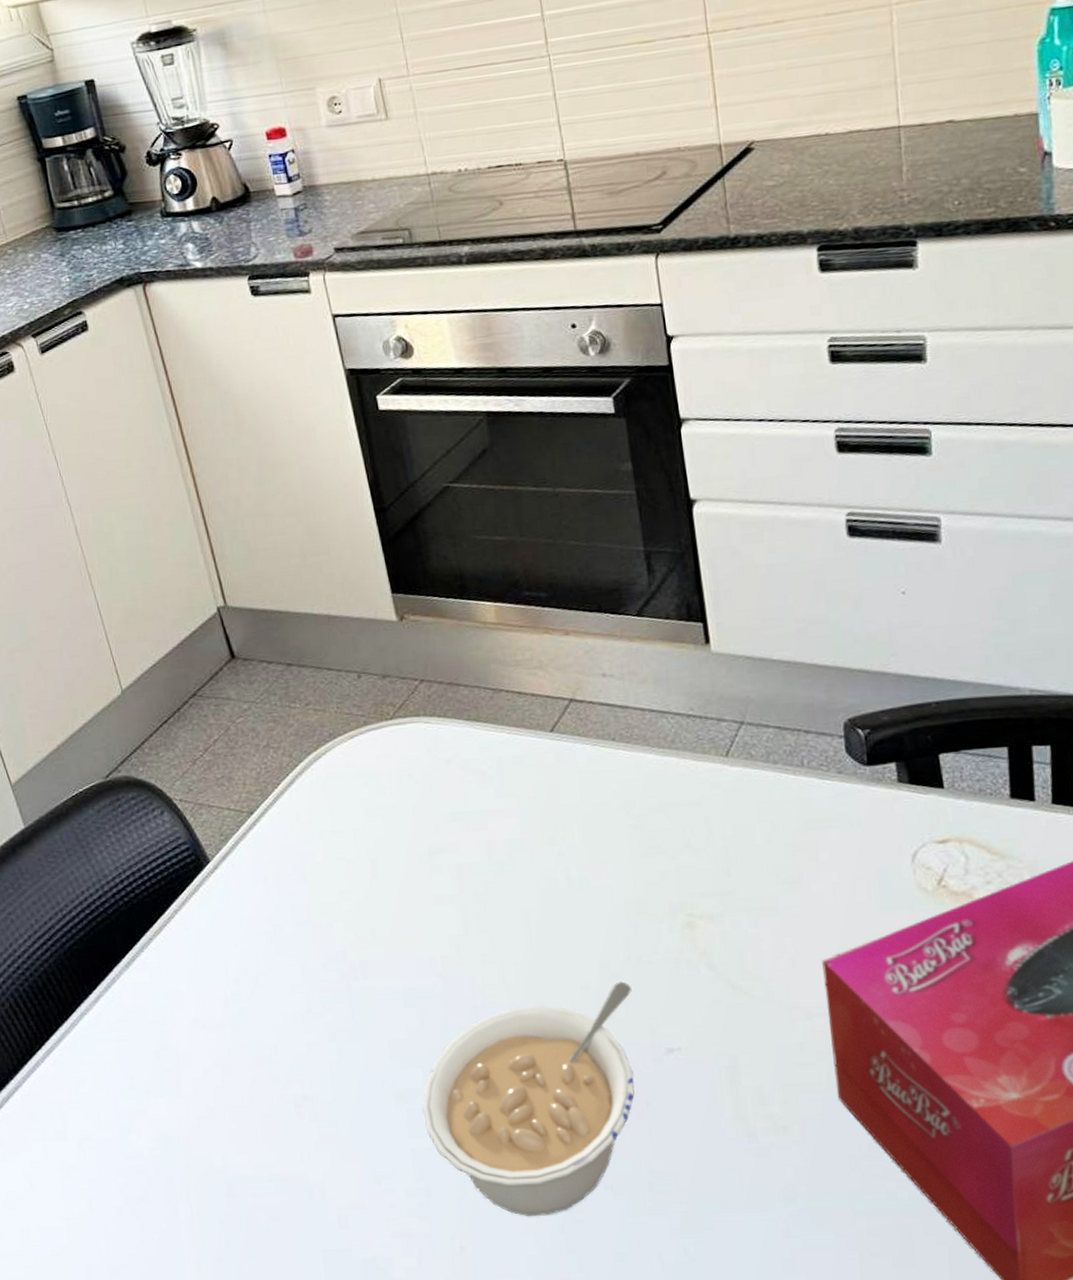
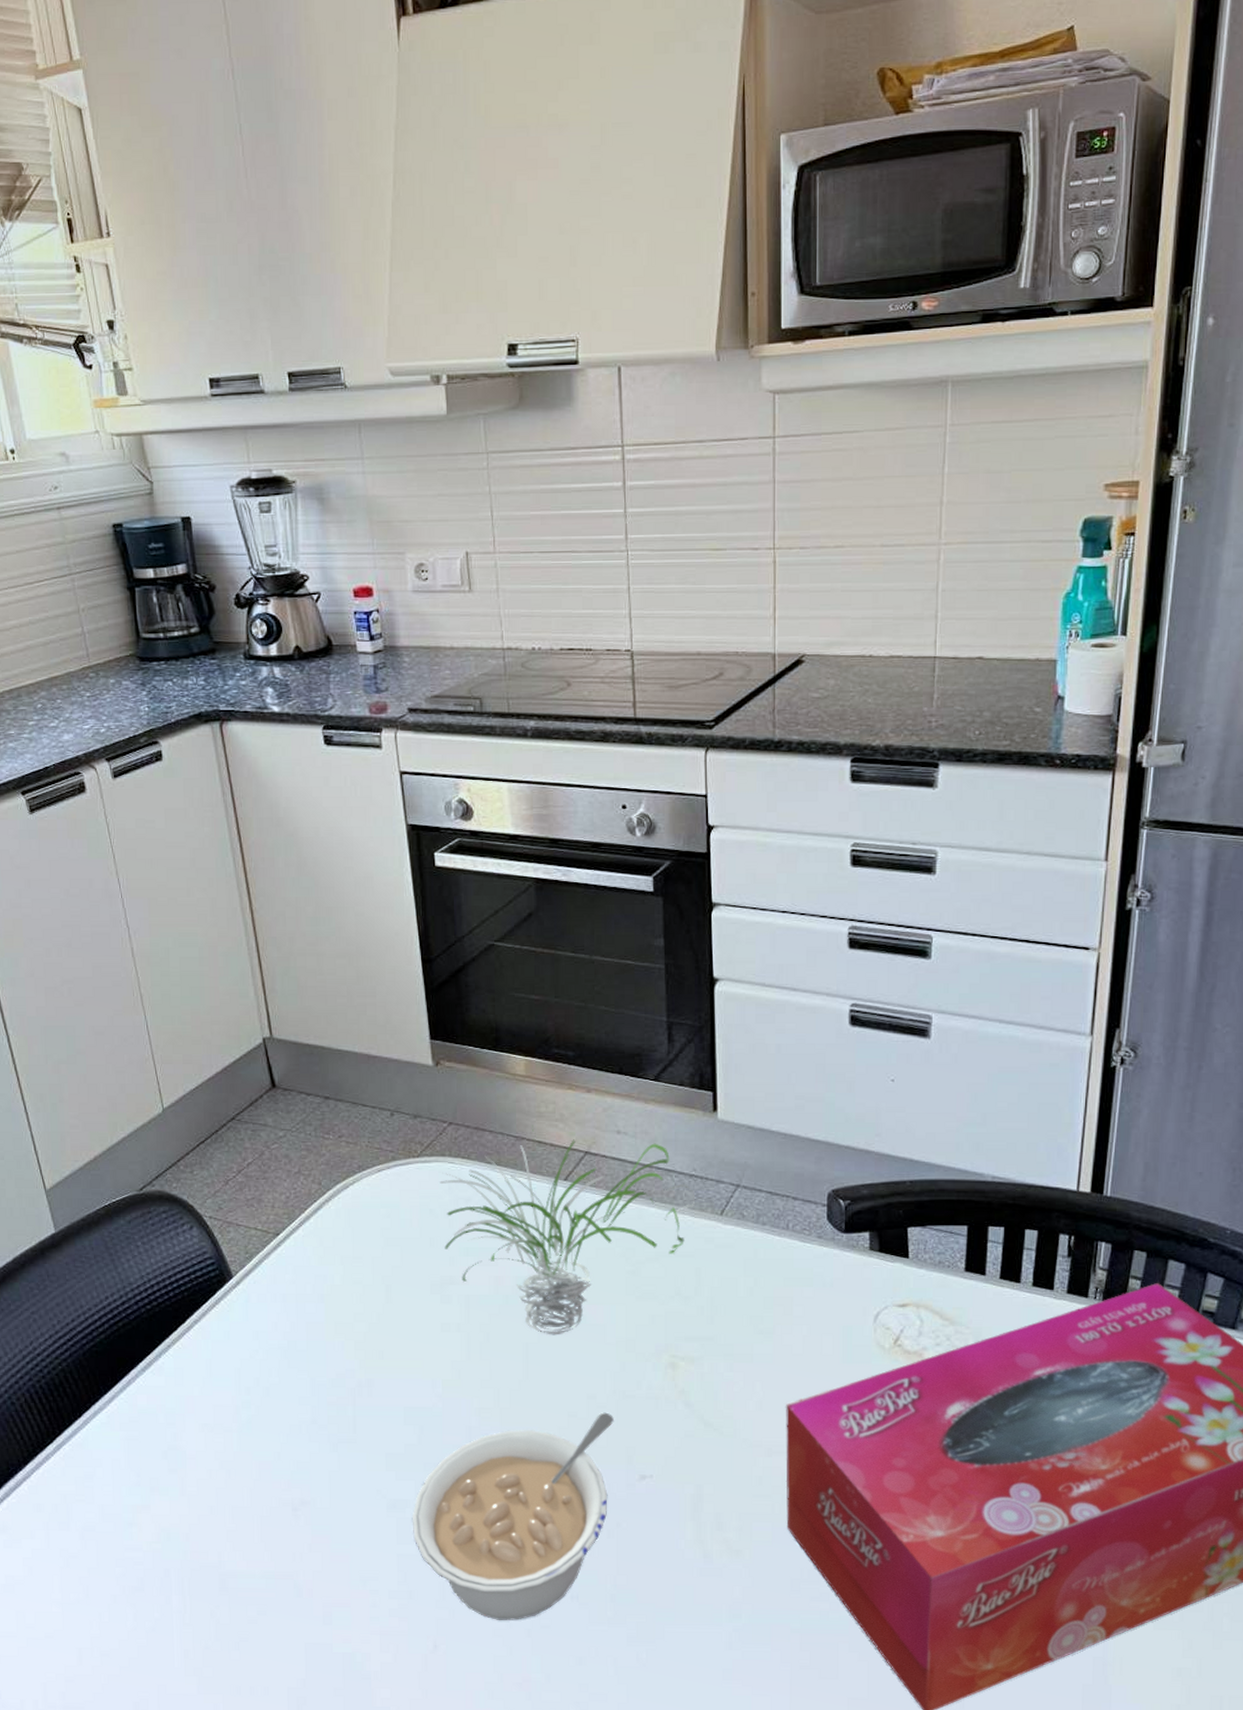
plant: none [415,675,696,901] -> present [439,1125,694,1335]

